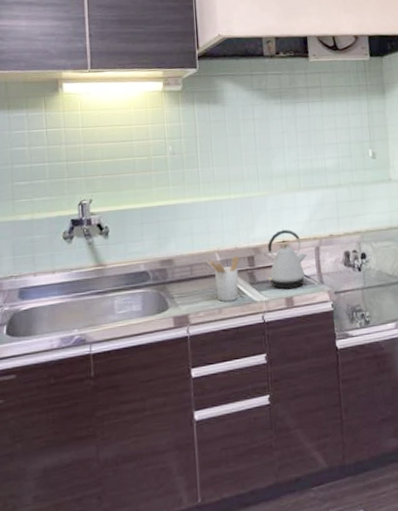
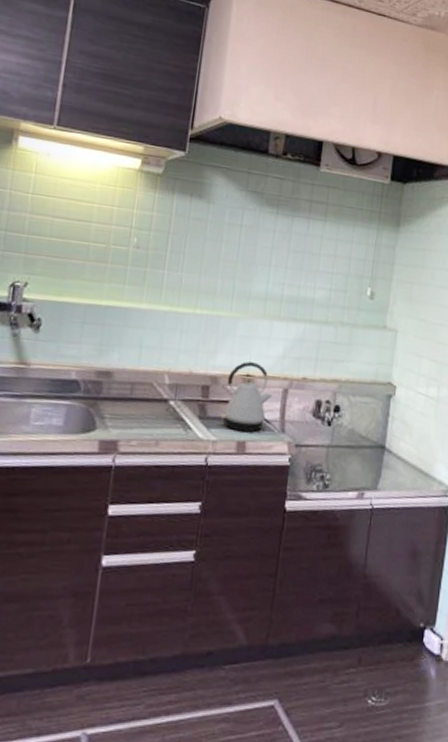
utensil holder: present [208,256,240,302] -> none [154,382,193,434]

